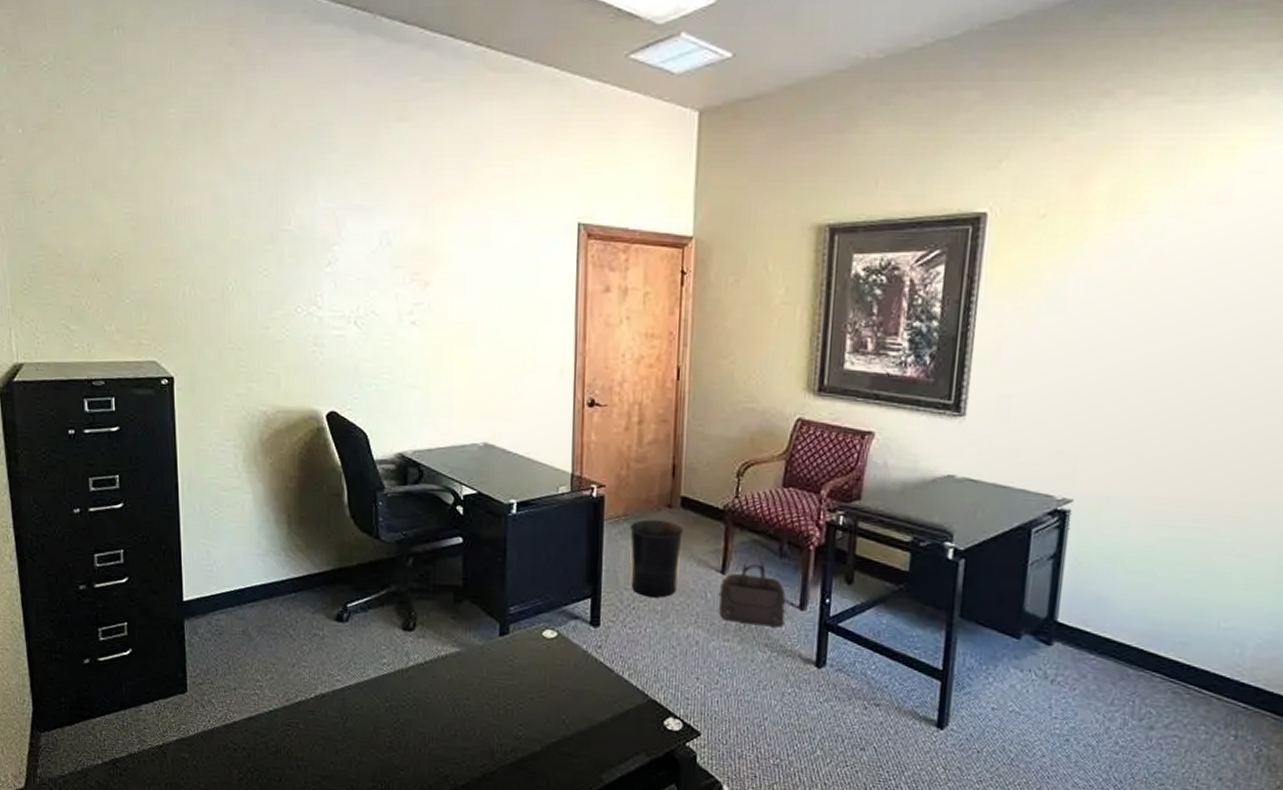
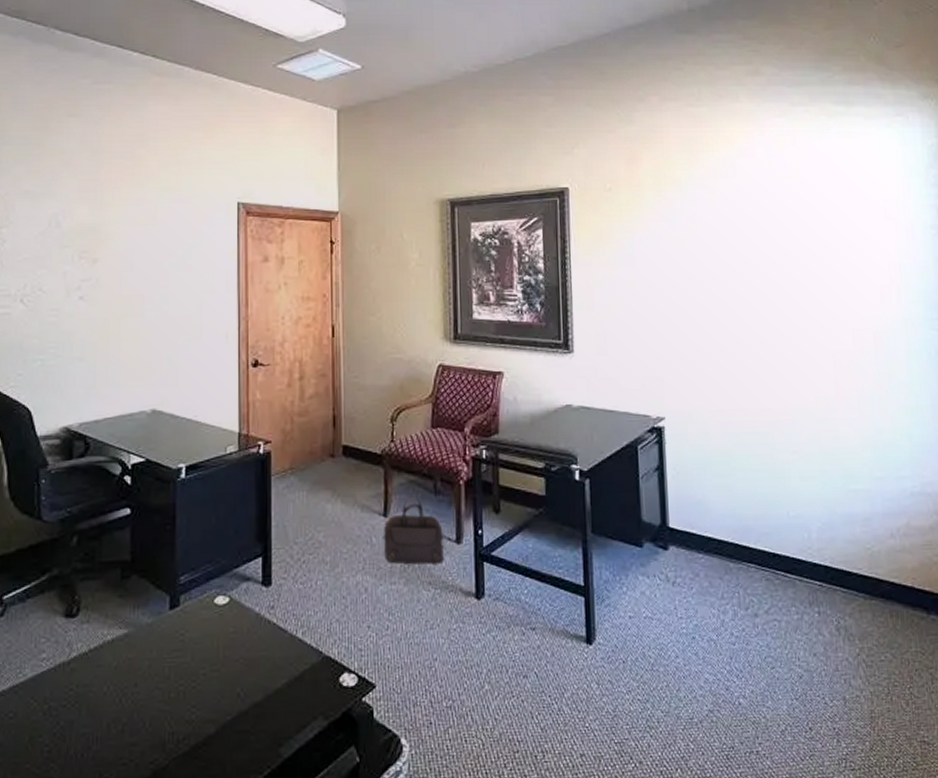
waste bin: present [630,519,684,598] -> none [296,470,347,548]

